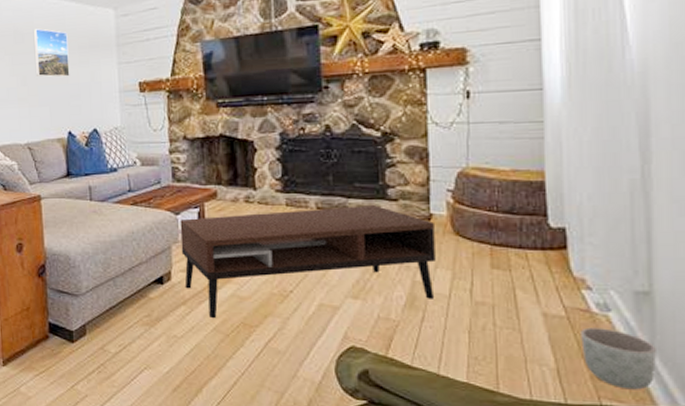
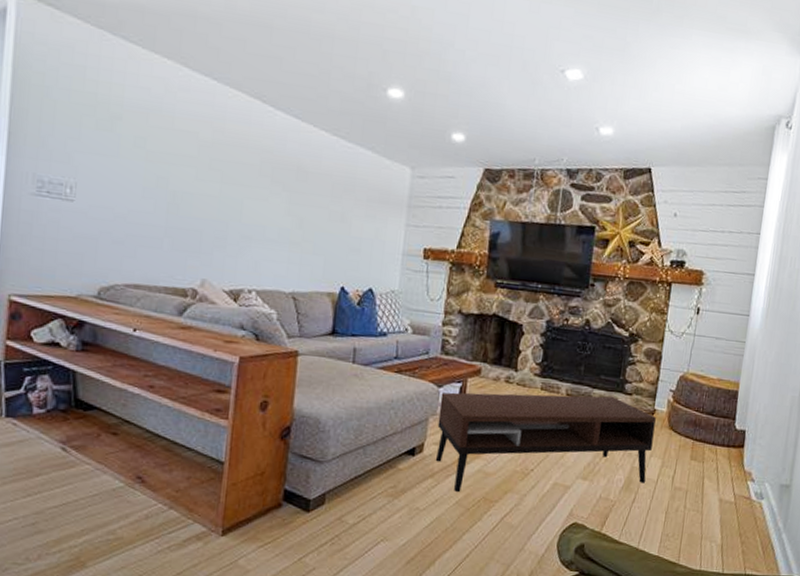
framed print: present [33,28,70,77] -> none [316,170,358,229]
planter: present [581,327,656,390] -> none [740,512,787,562]

